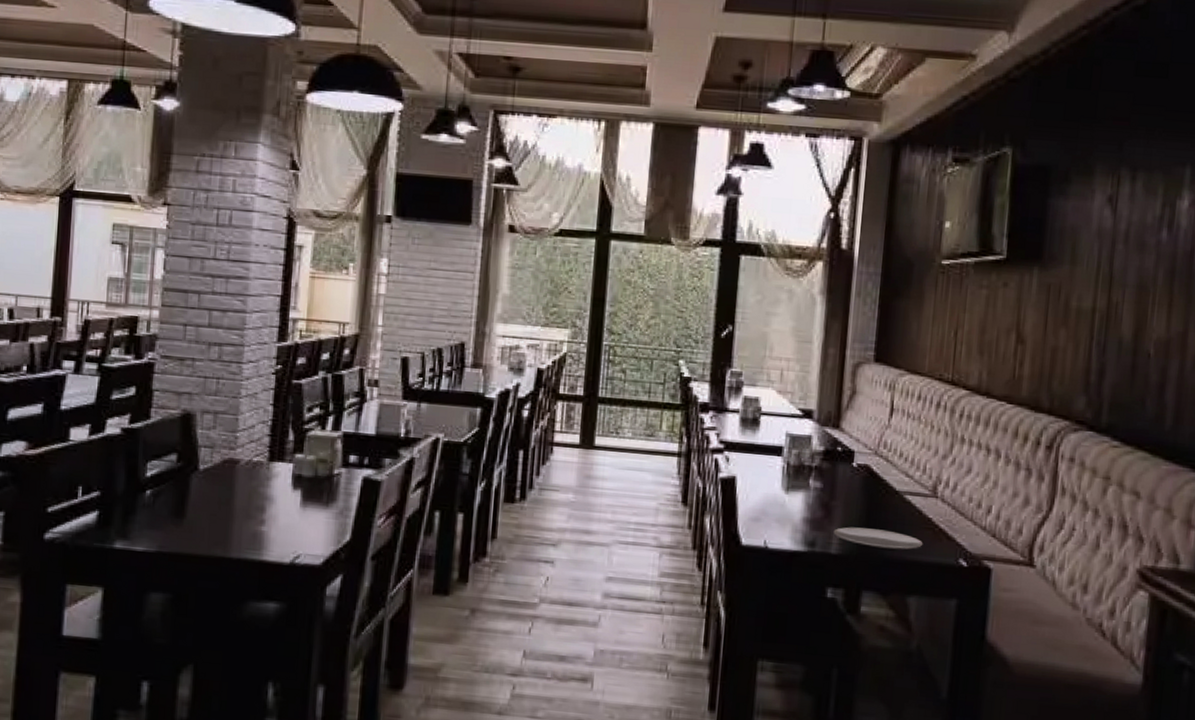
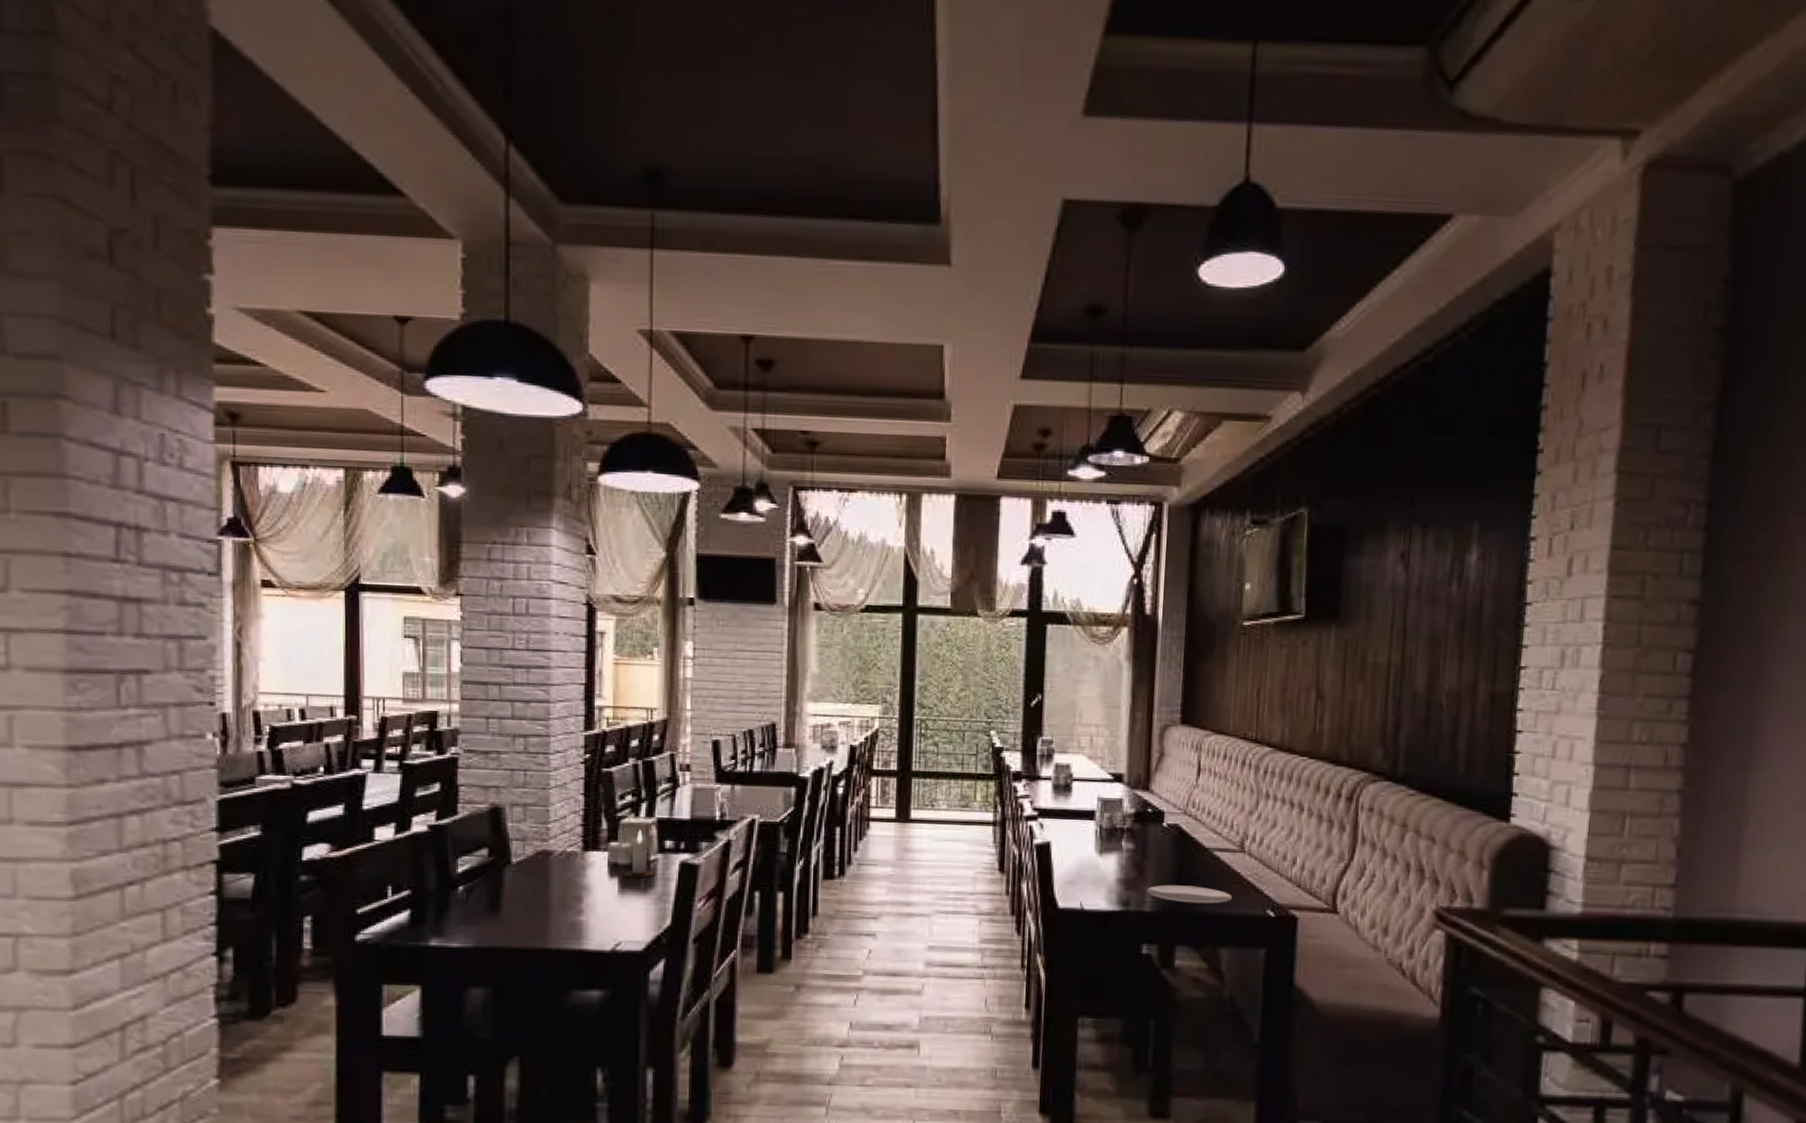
candle: none [306,443,339,491] -> present [622,830,656,878]

